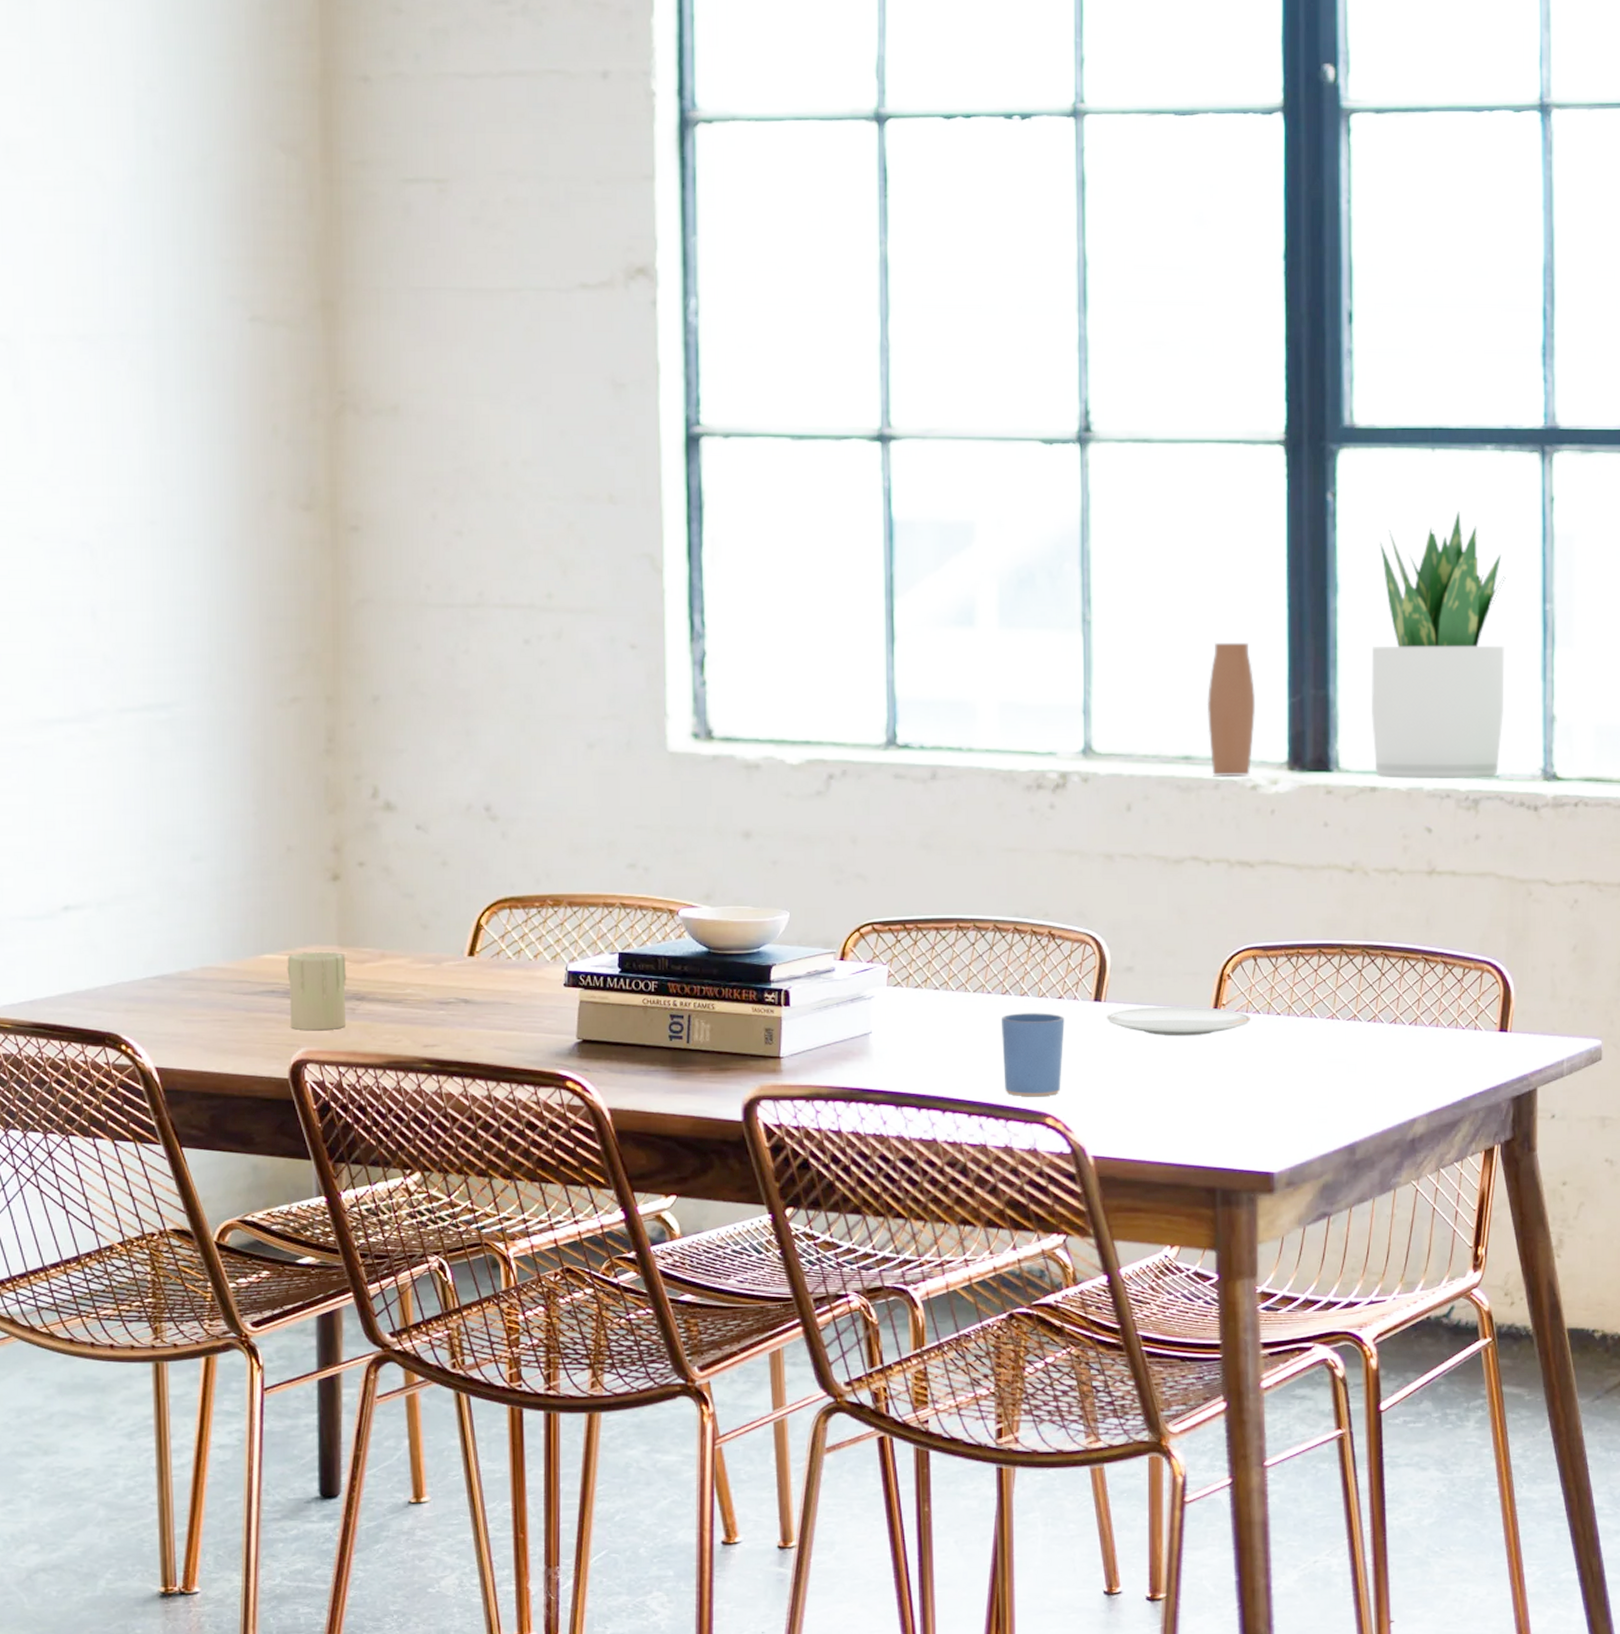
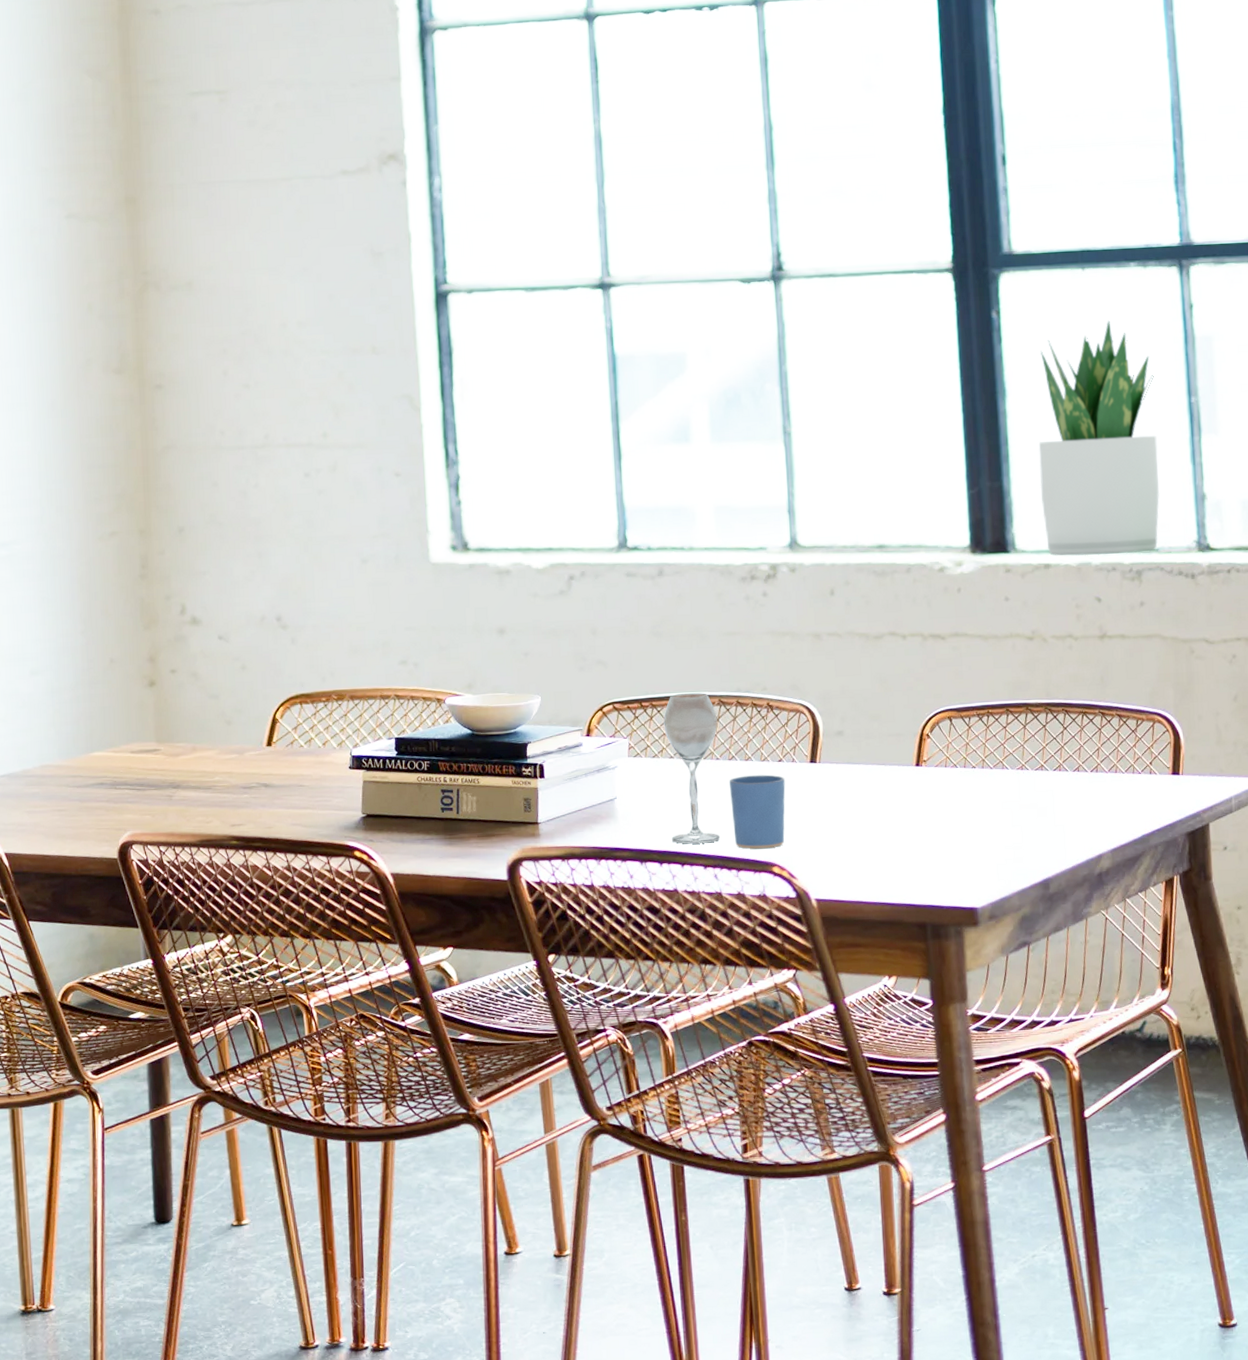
candle: present [287,951,347,1031] -> none [113,748,165,816]
wineglass: none [929,916,991,1088] -> present [663,693,720,844]
plate: present [1106,1006,1252,1036] -> none [821,764,950,791]
vase: present [1206,643,1255,776] -> none [895,444,940,561]

